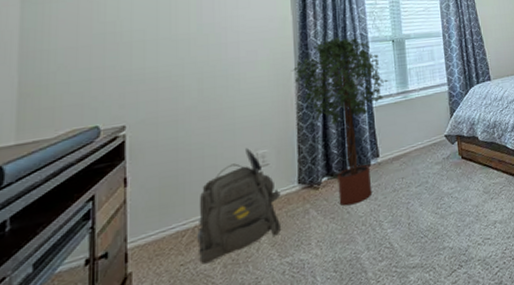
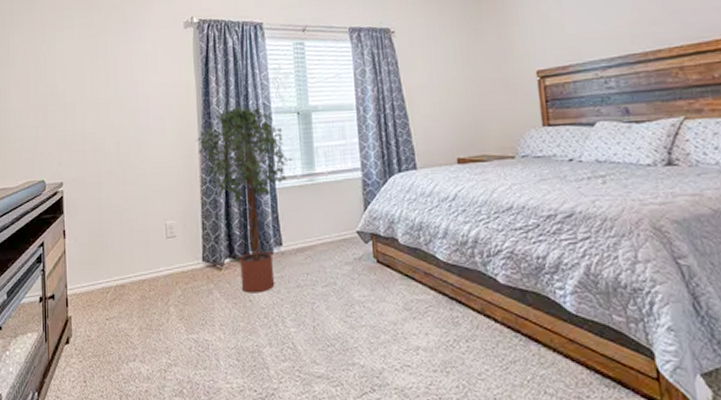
backpack: present [197,147,281,263] -> none [118,216,187,322]

